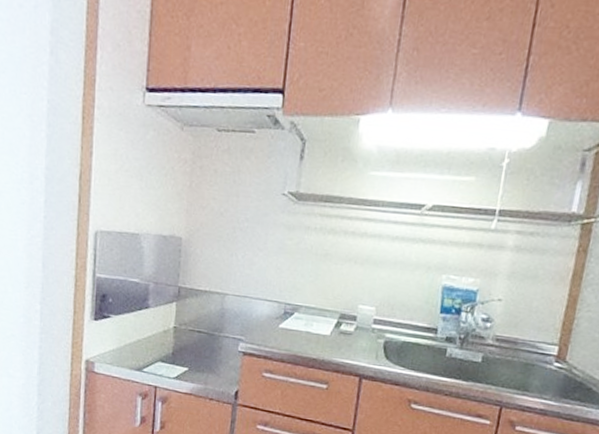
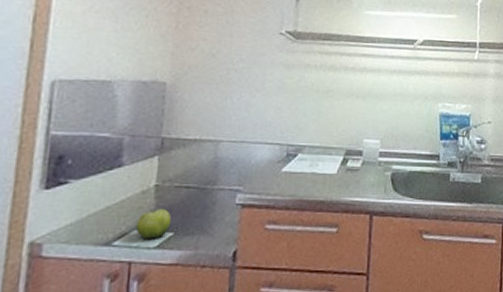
fruit: none [159,345,187,371] -> present [136,208,172,239]

